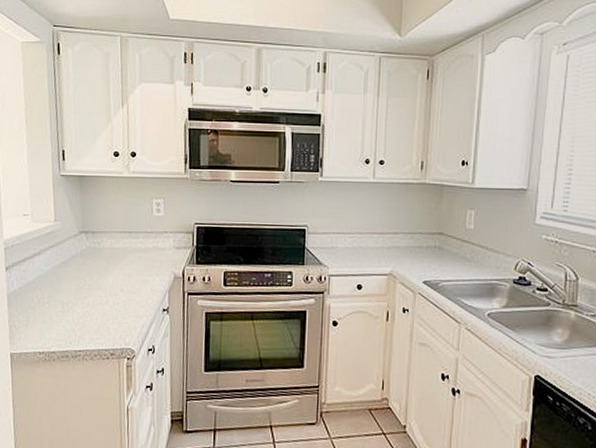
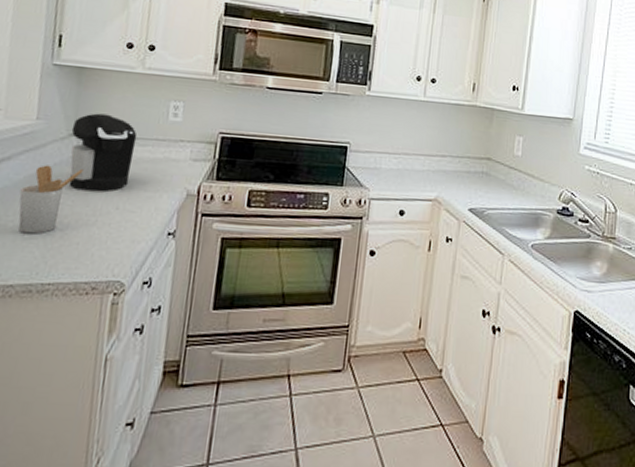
utensil holder: none [50,257,94,312] -> present [18,165,84,234]
coffee maker: none [81,213,131,277] -> present [69,113,138,191]

